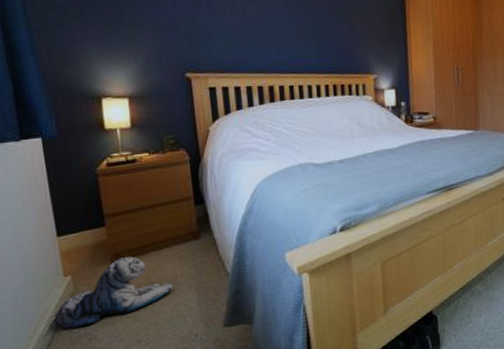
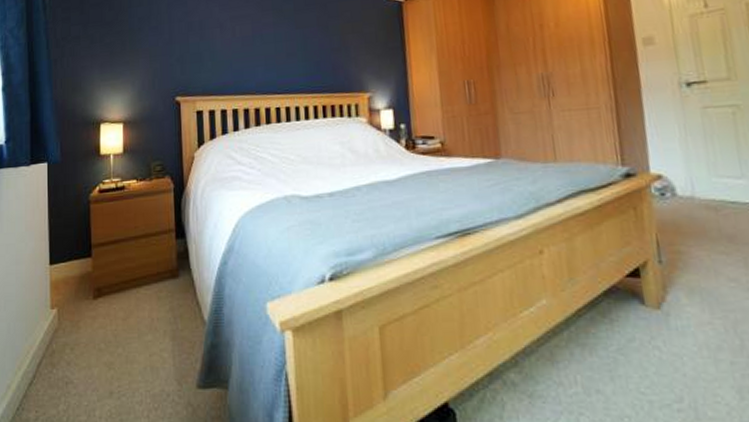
plush toy: present [52,256,174,331] -> none [36,293,150,370]

